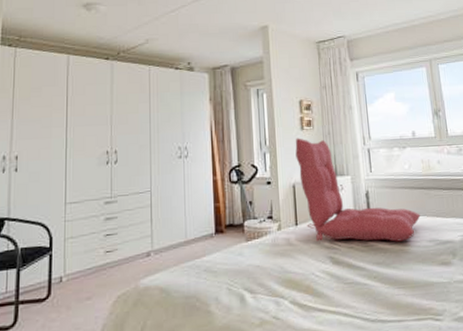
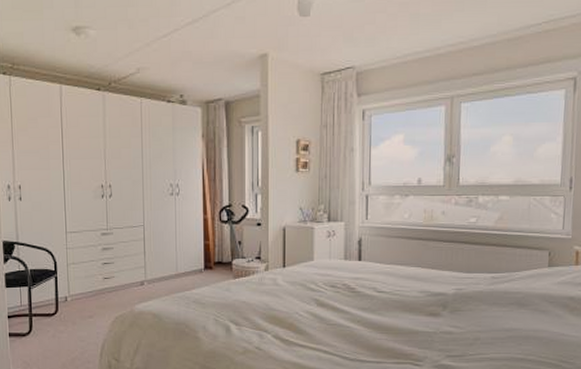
seat cushion: present [295,138,421,242] -> none [288,180,415,290]

